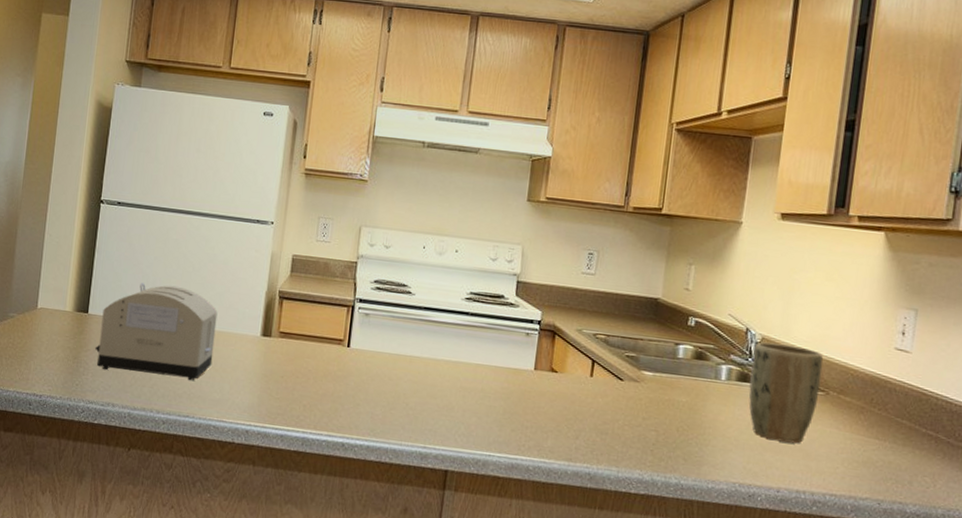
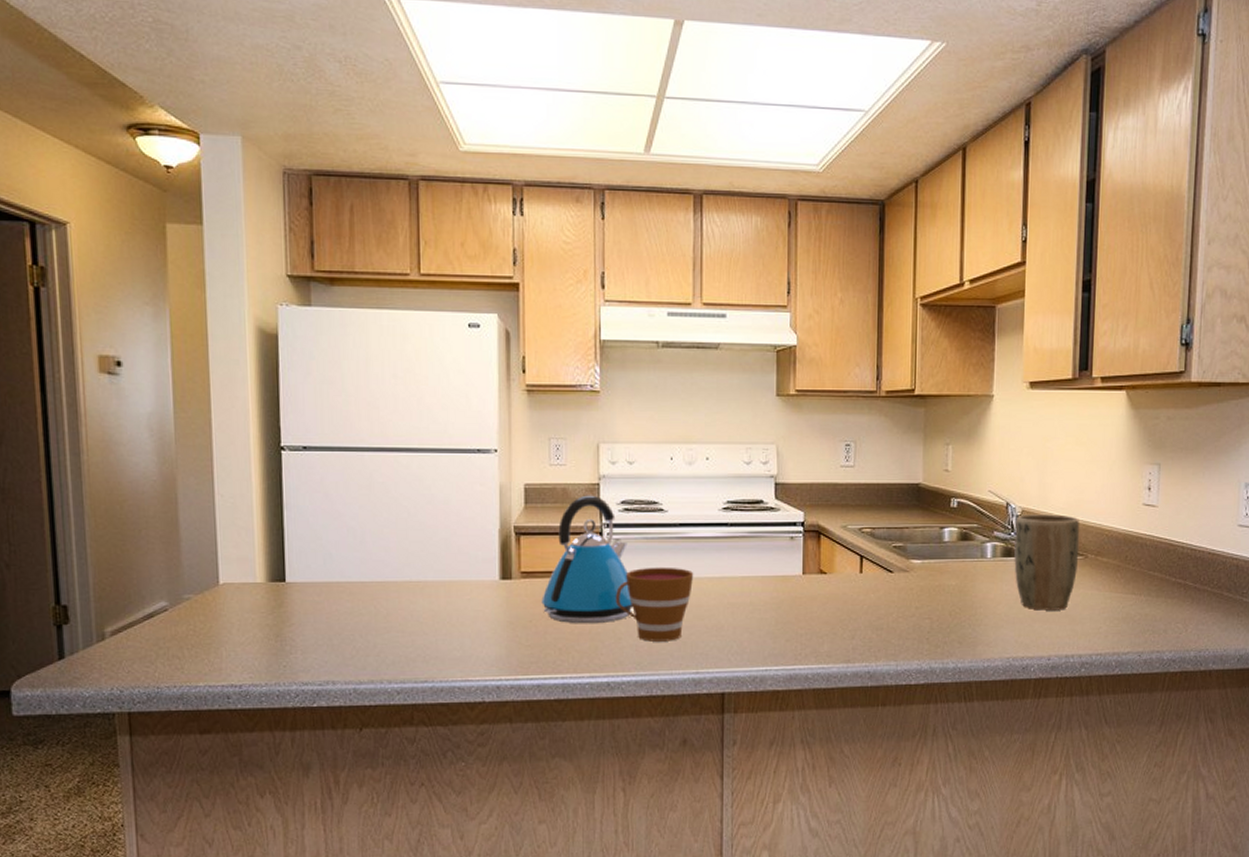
toaster: present [95,283,218,380] -> none [301,536,447,645]
kettle: none [294,271,376,388] -> present [541,495,634,624]
cup: none [359,343,432,414] -> present [616,567,694,642]

